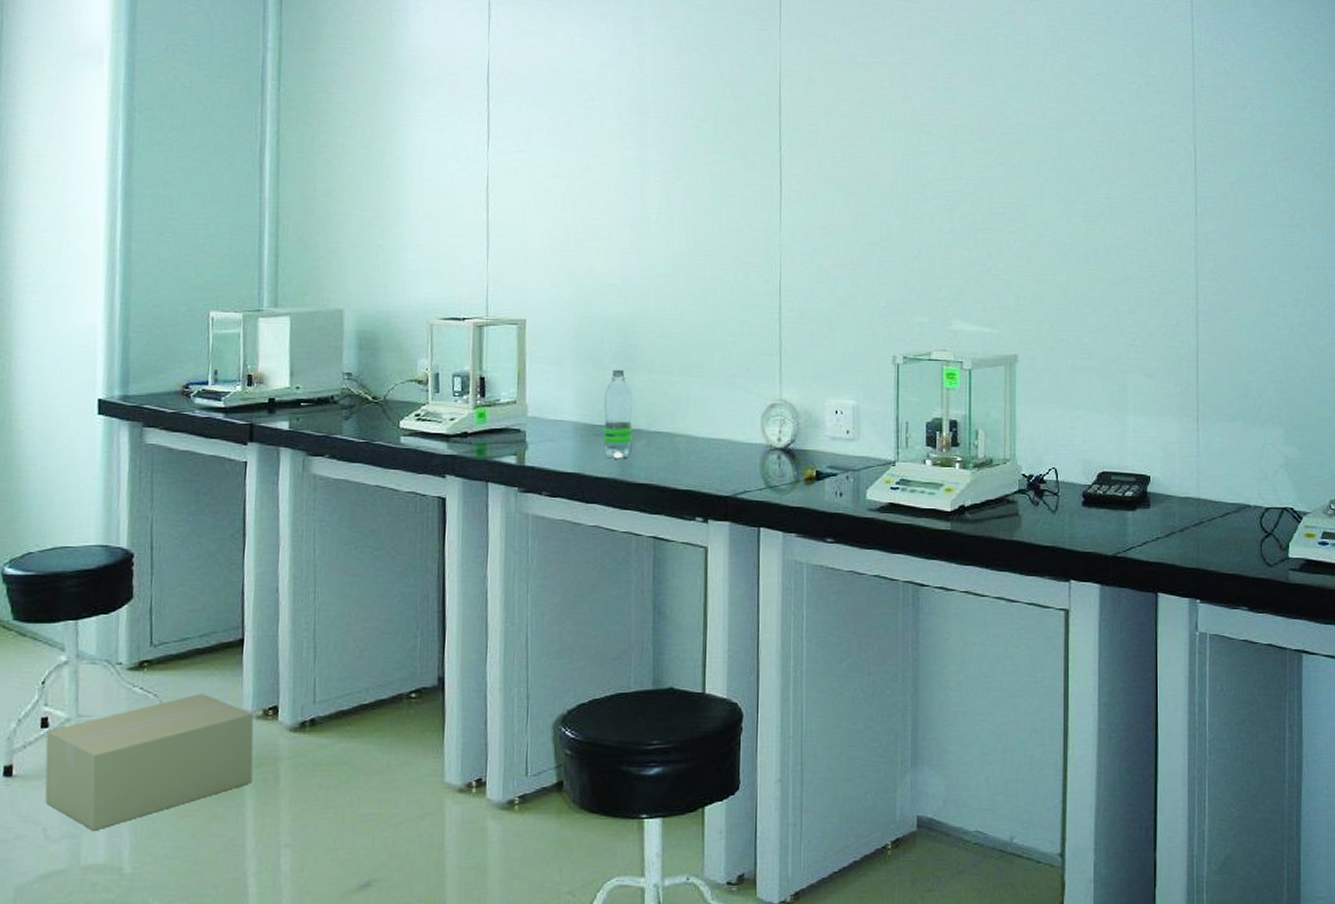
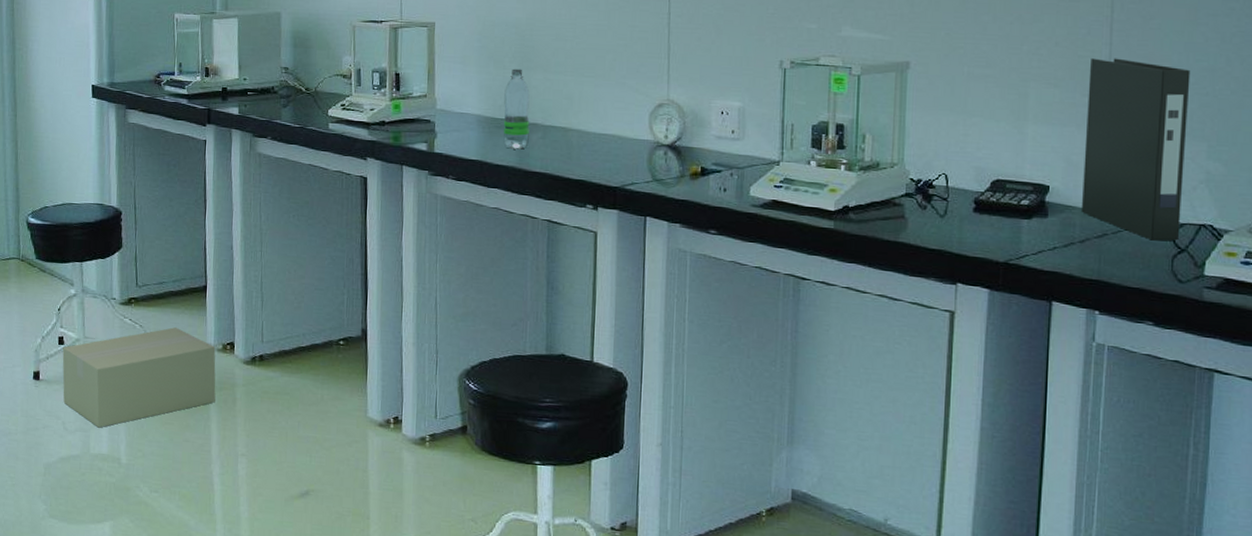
binder: none [1179,348,1267,526] -> present [1080,58,1191,241]

